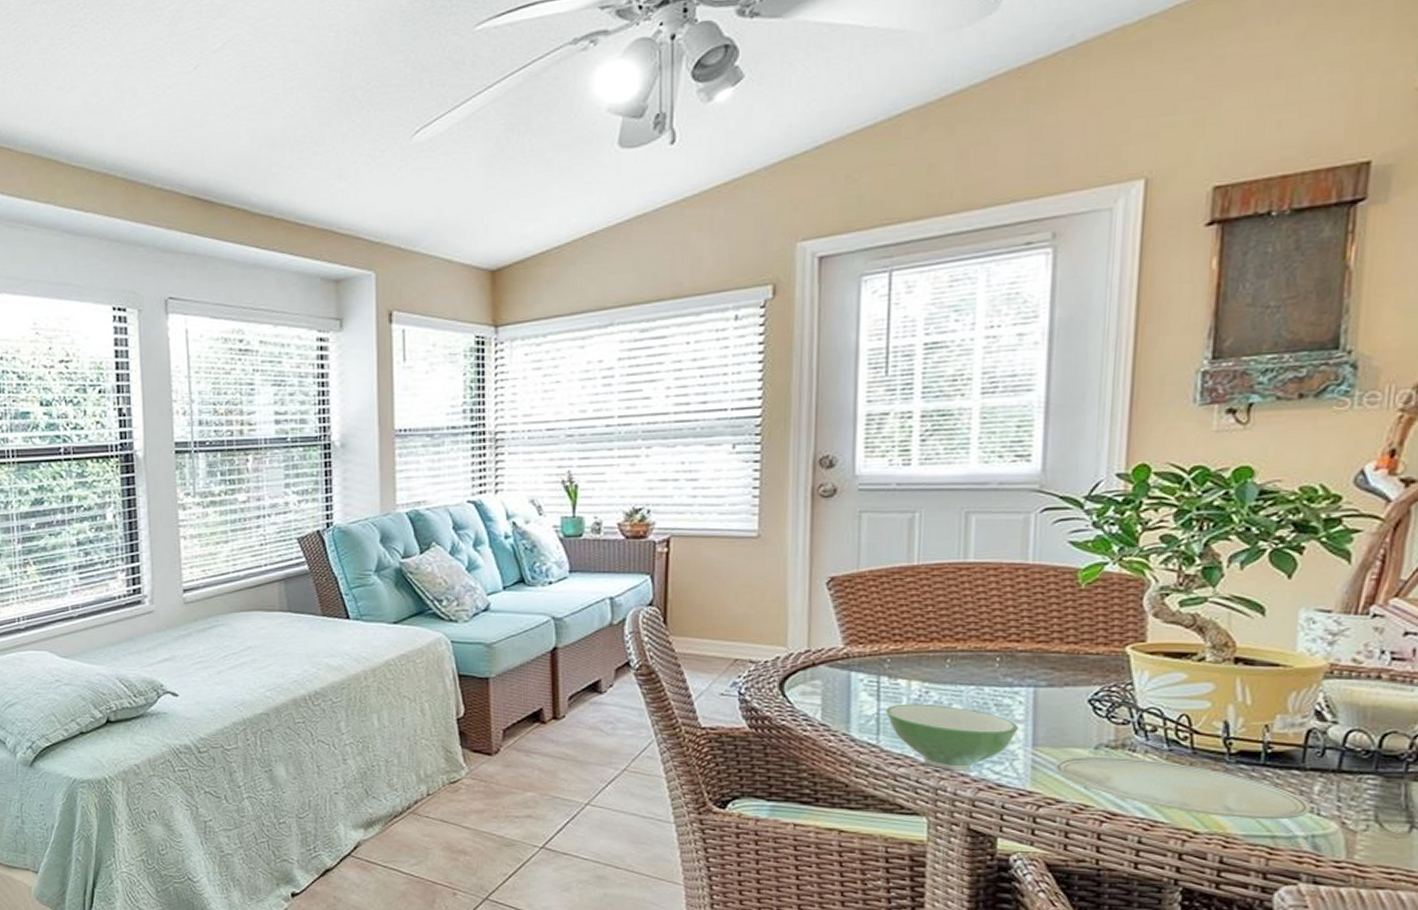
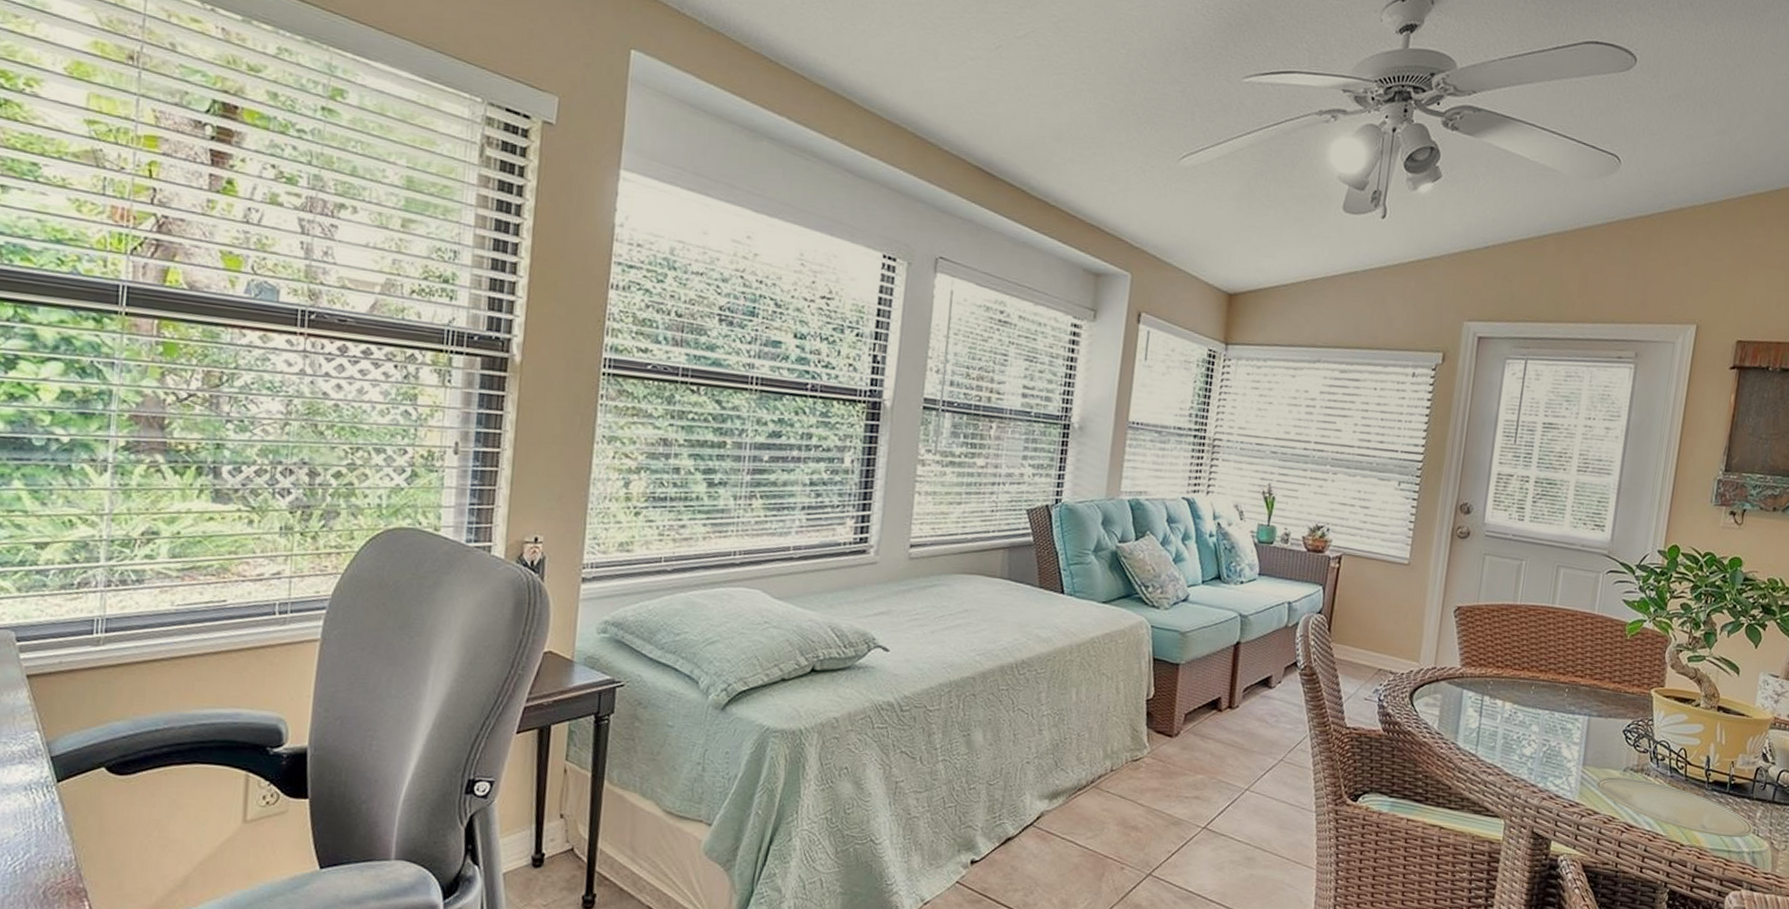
bowl: present [884,704,1018,771] -> none [1484,721,1575,782]

